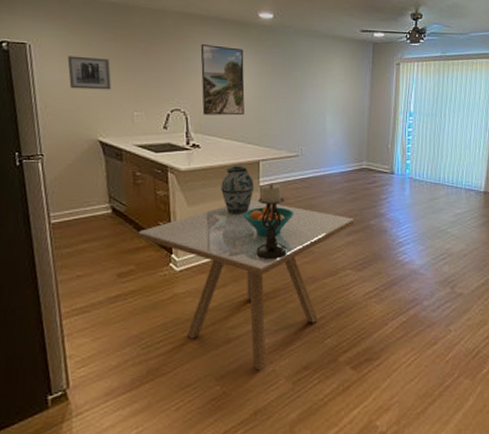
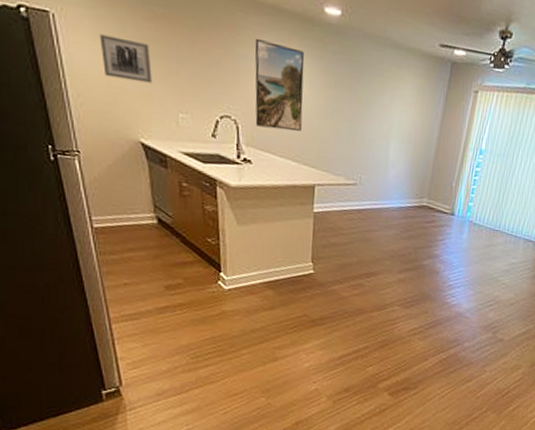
dining table: present [139,199,354,370] -> none [186,225,407,388]
vase: present [221,166,255,214] -> none [273,187,308,240]
fruit bowl: present [243,204,294,236] -> none [294,233,348,265]
candle holder: present [256,183,288,260] -> none [306,210,339,289]

